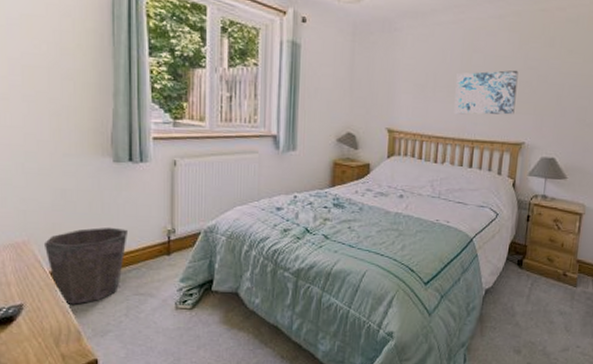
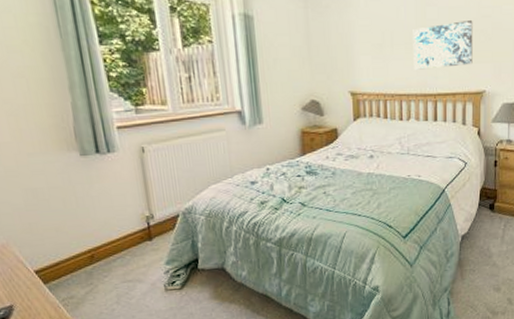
waste bin: present [43,227,127,305] -> none [23,220,107,300]

